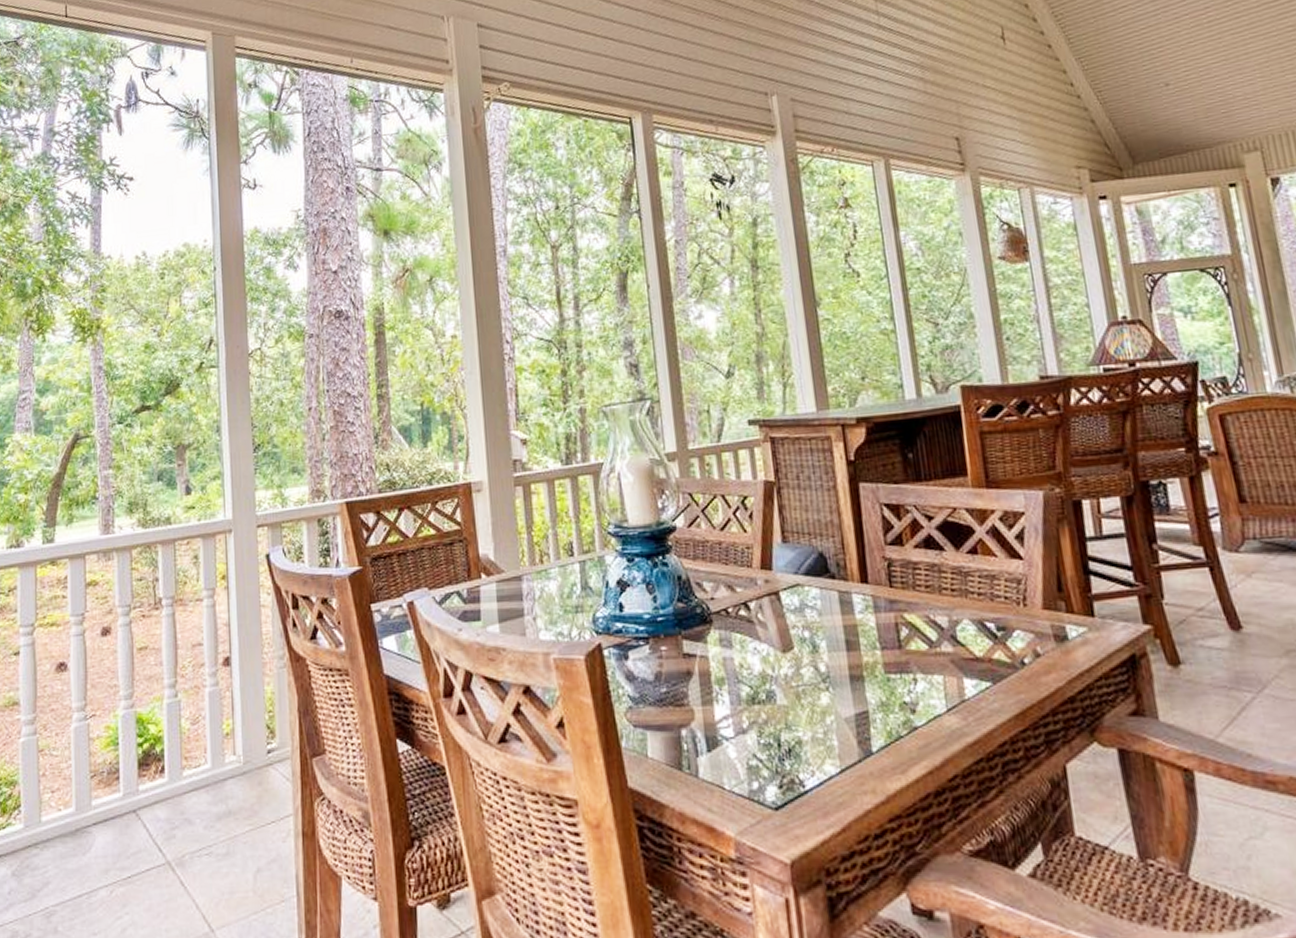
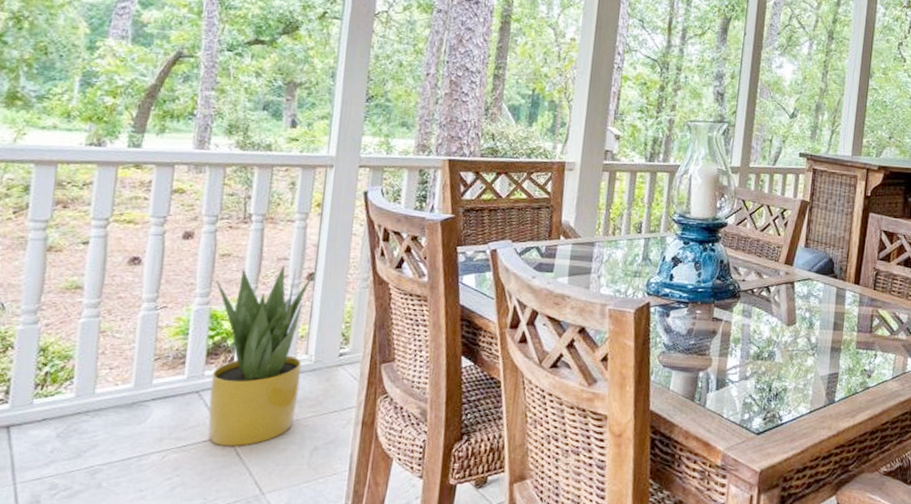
planter: none [136,652,233,875] -> present [208,265,318,447]

